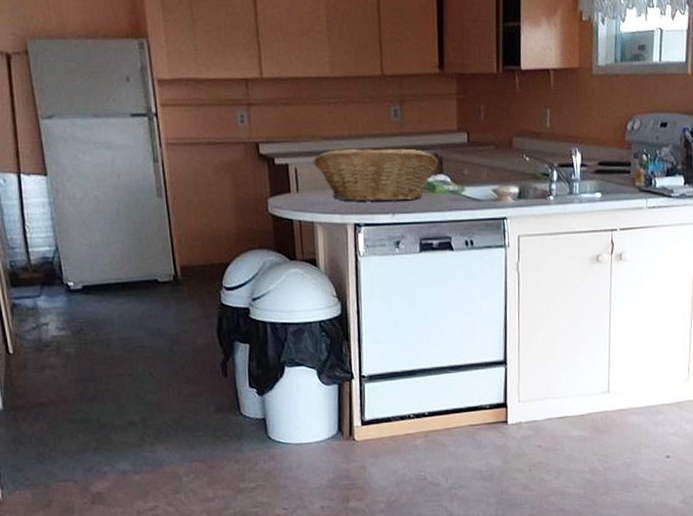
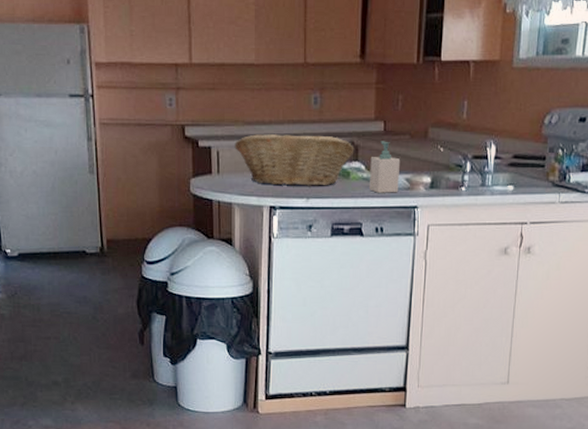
soap bottle: none [455,152,487,206] -> present [370,141,400,193]

